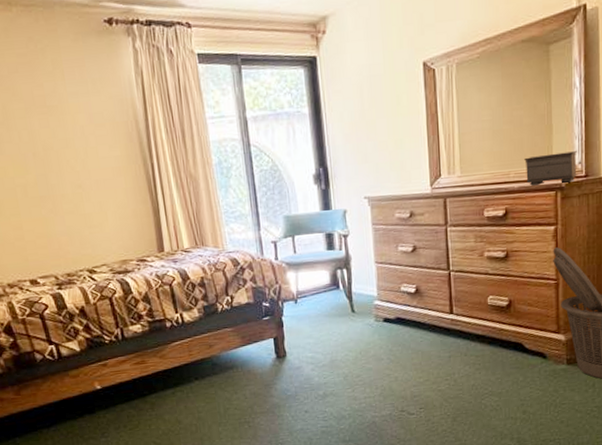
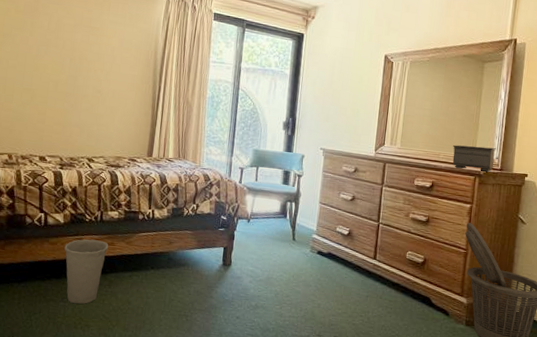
trash bin: none [89,361,141,437] -> present [64,239,109,304]

